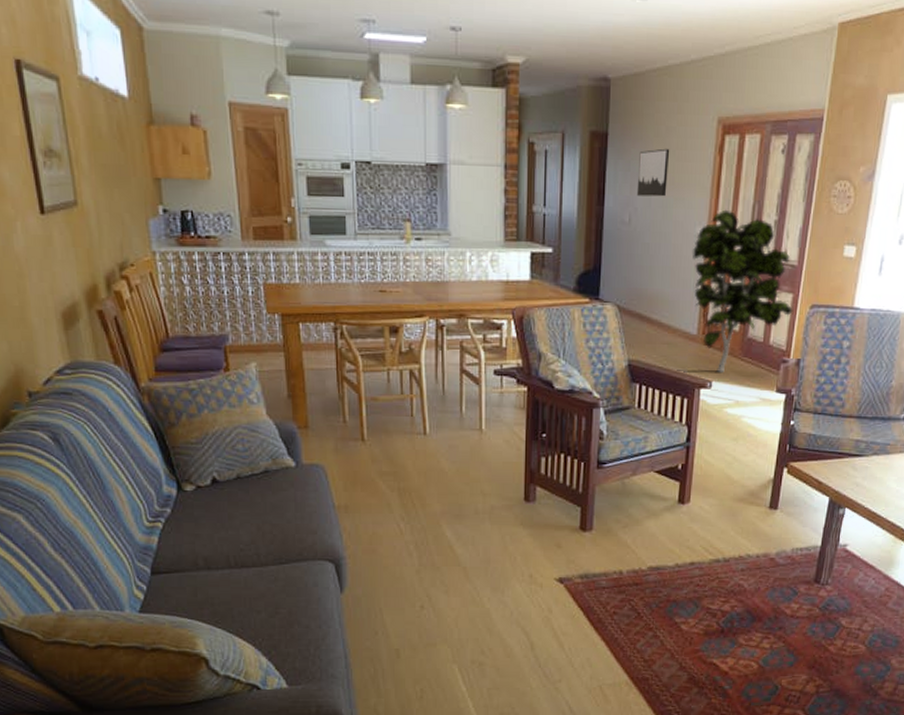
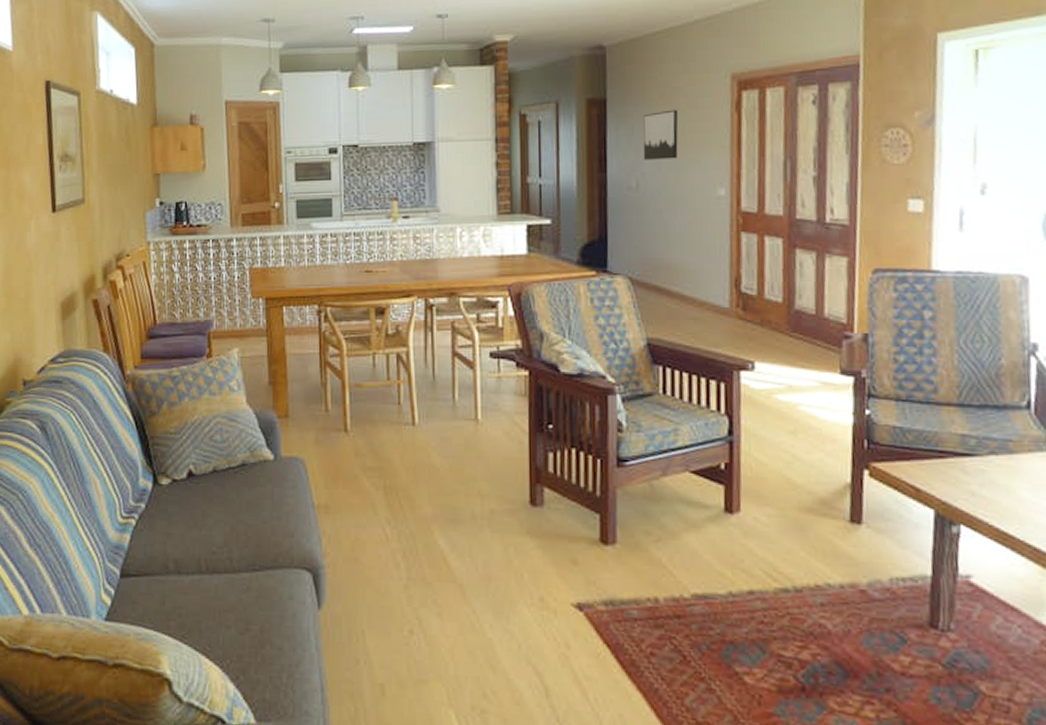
indoor plant: present [692,209,793,373] -> none [714,168,850,352]

